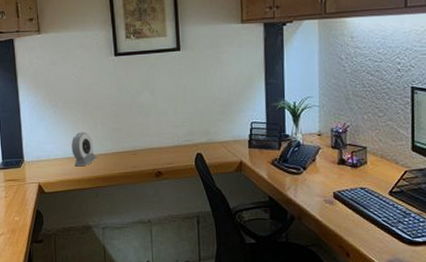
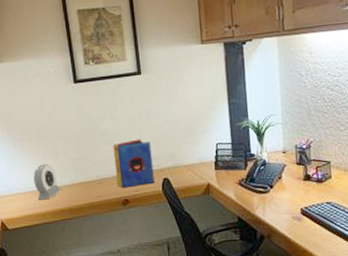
book: none [149,113,188,159] -> present [112,139,155,187]

